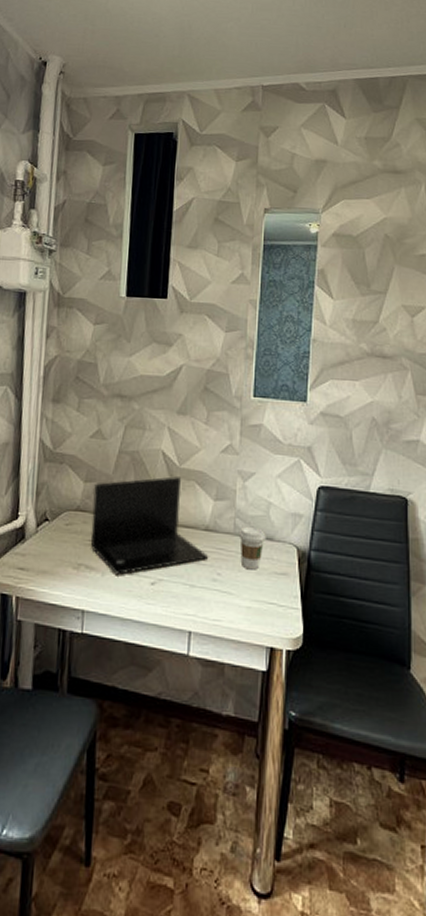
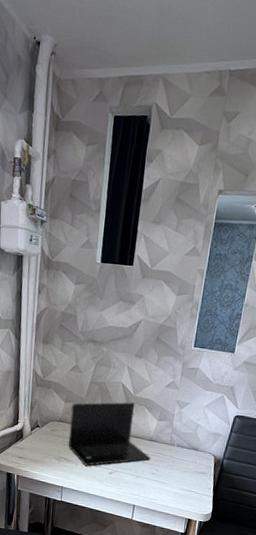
coffee cup: present [238,527,266,570] -> none [173,440,193,469]

